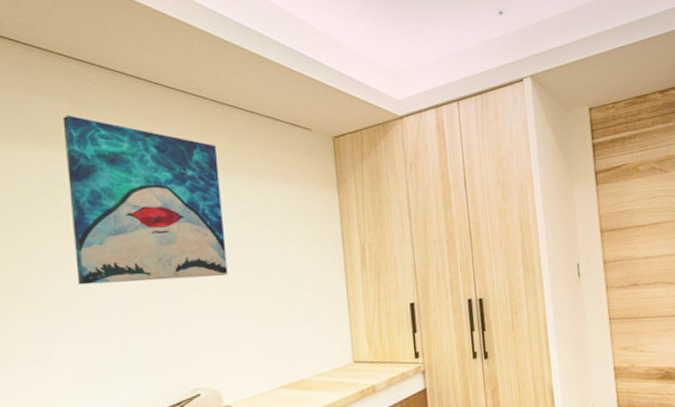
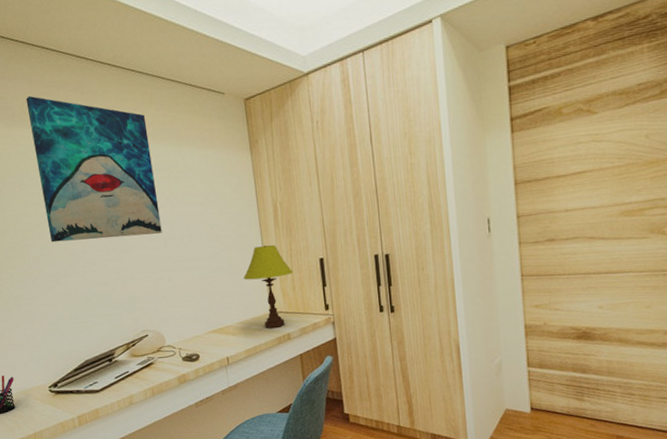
table lamp: none [323,289,381,381] -> present [243,245,294,328]

